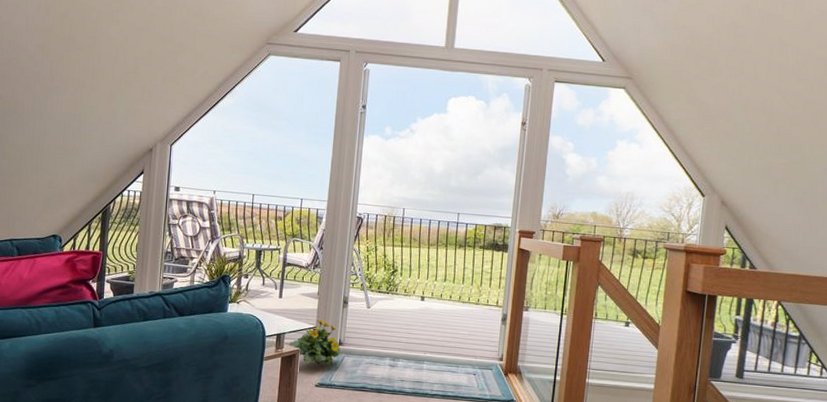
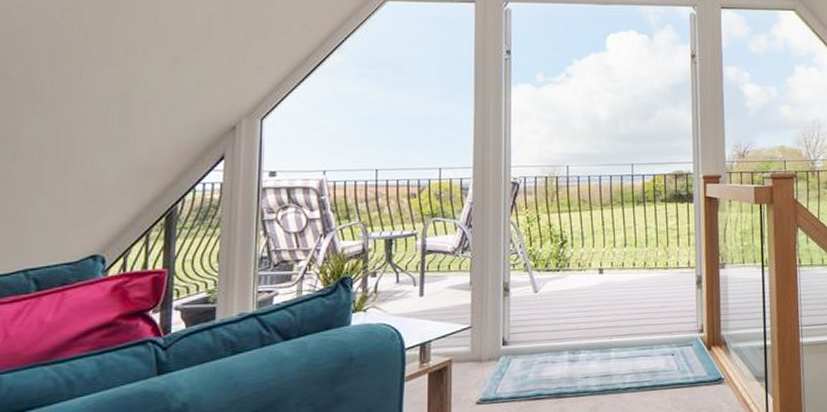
flowering plant: present [289,320,342,367] -> none [437,316,507,376]

